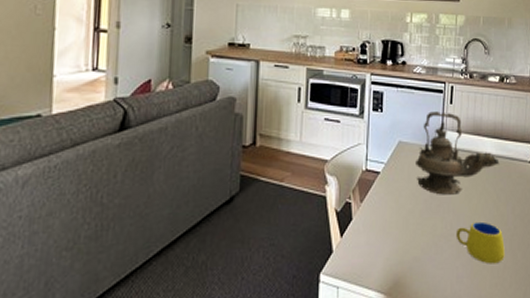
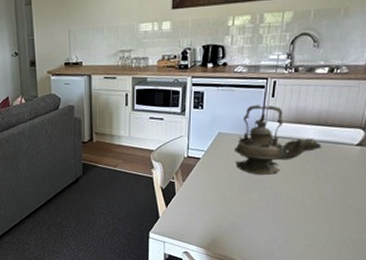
mug: present [455,221,505,264] -> none [271,196,322,230]

